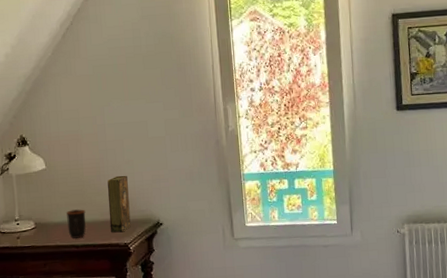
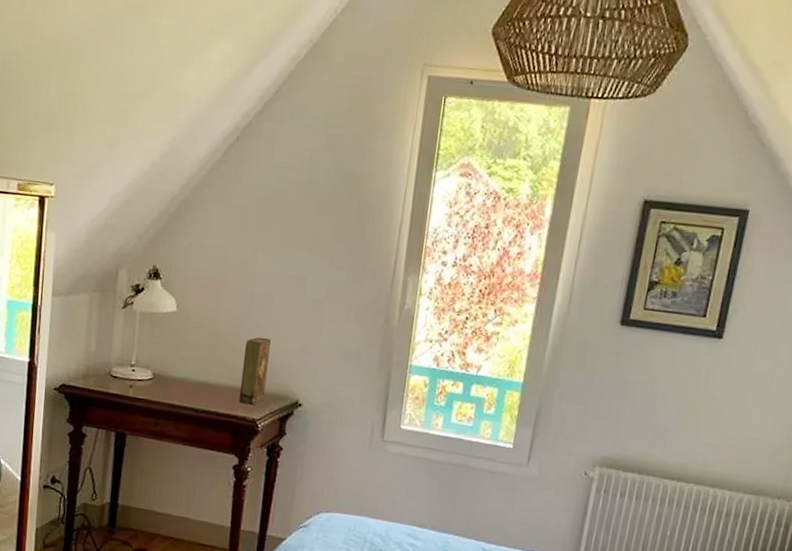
mug: present [66,209,87,239] -> none [189,366,214,402]

